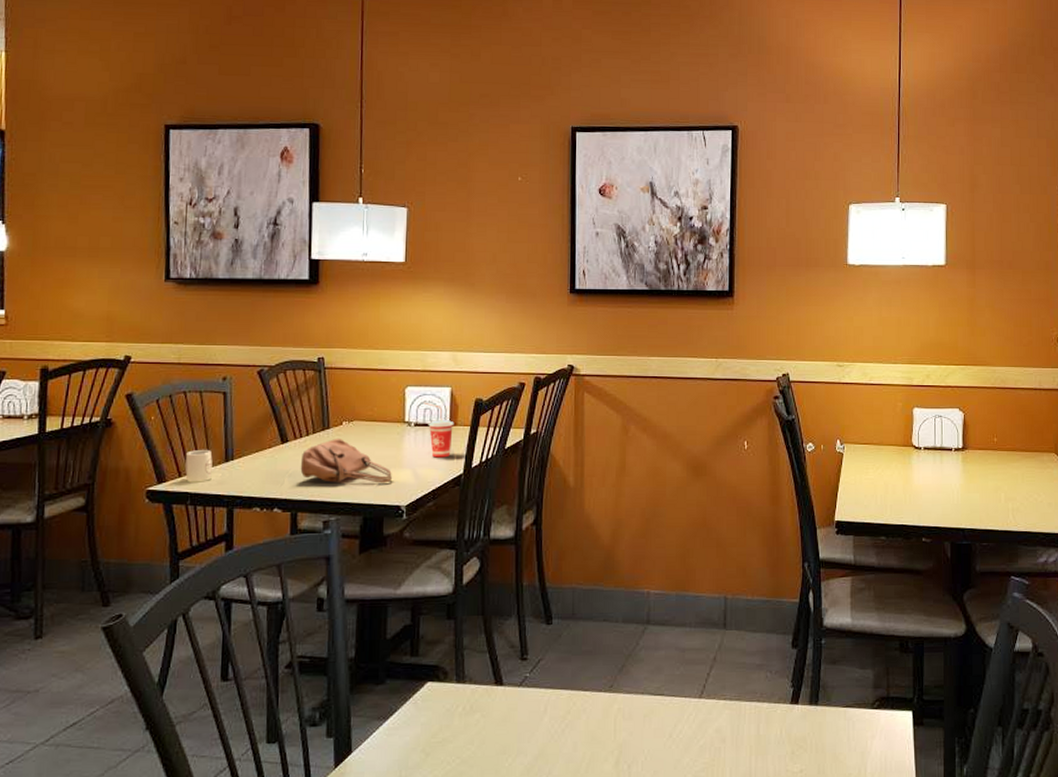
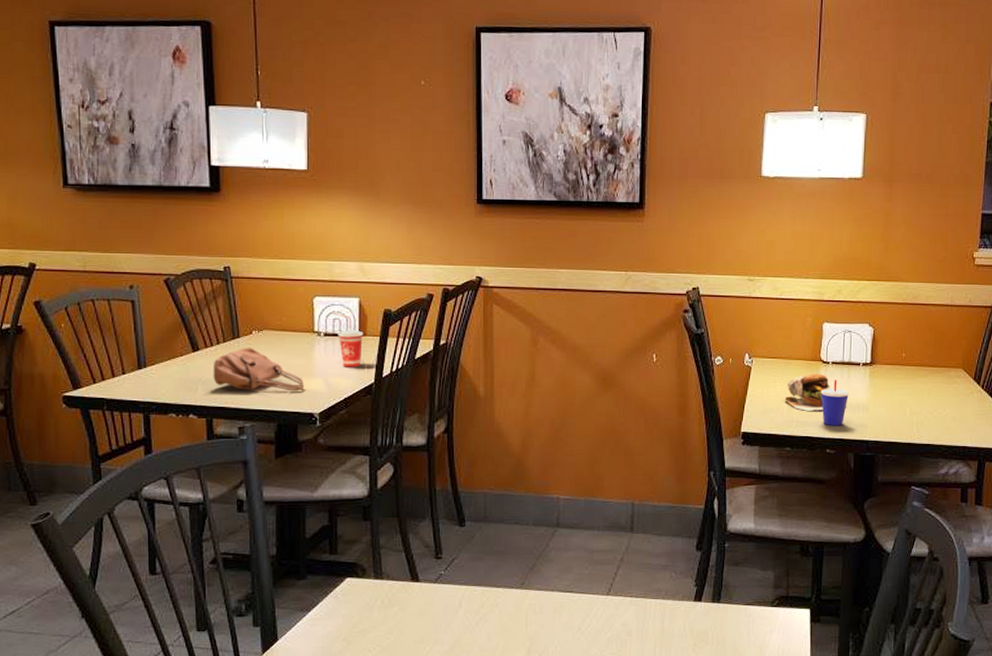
mug: present [185,449,213,483] -> none [99,356,126,389]
burger: none [878,459,924,499] -> present [784,373,831,412]
beverage cup: none [914,465,942,513] -> present [820,379,849,425]

